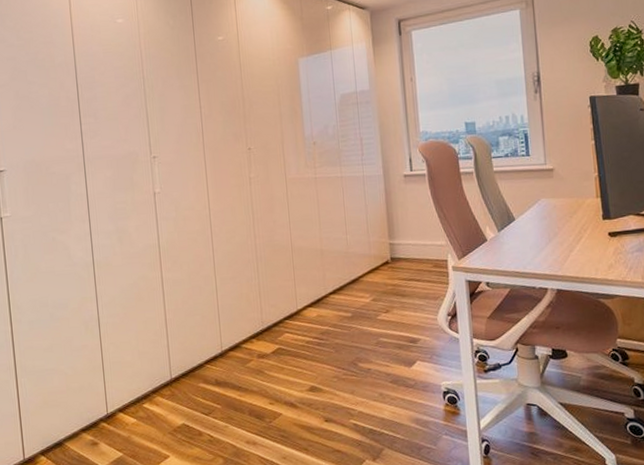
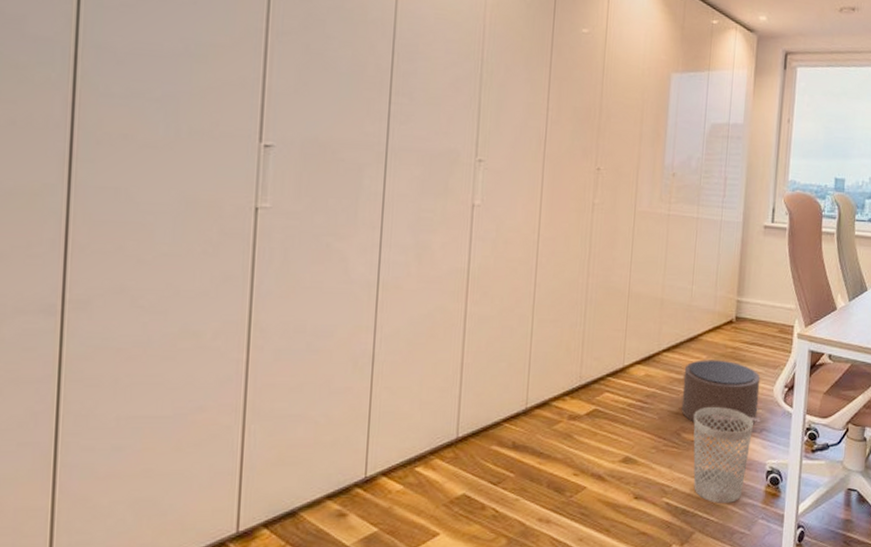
pouf: none [351,296,430,358] -> present [681,359,761,430]
wastebasket: none [366,338,424,423] -> present [693,407,753,503]

